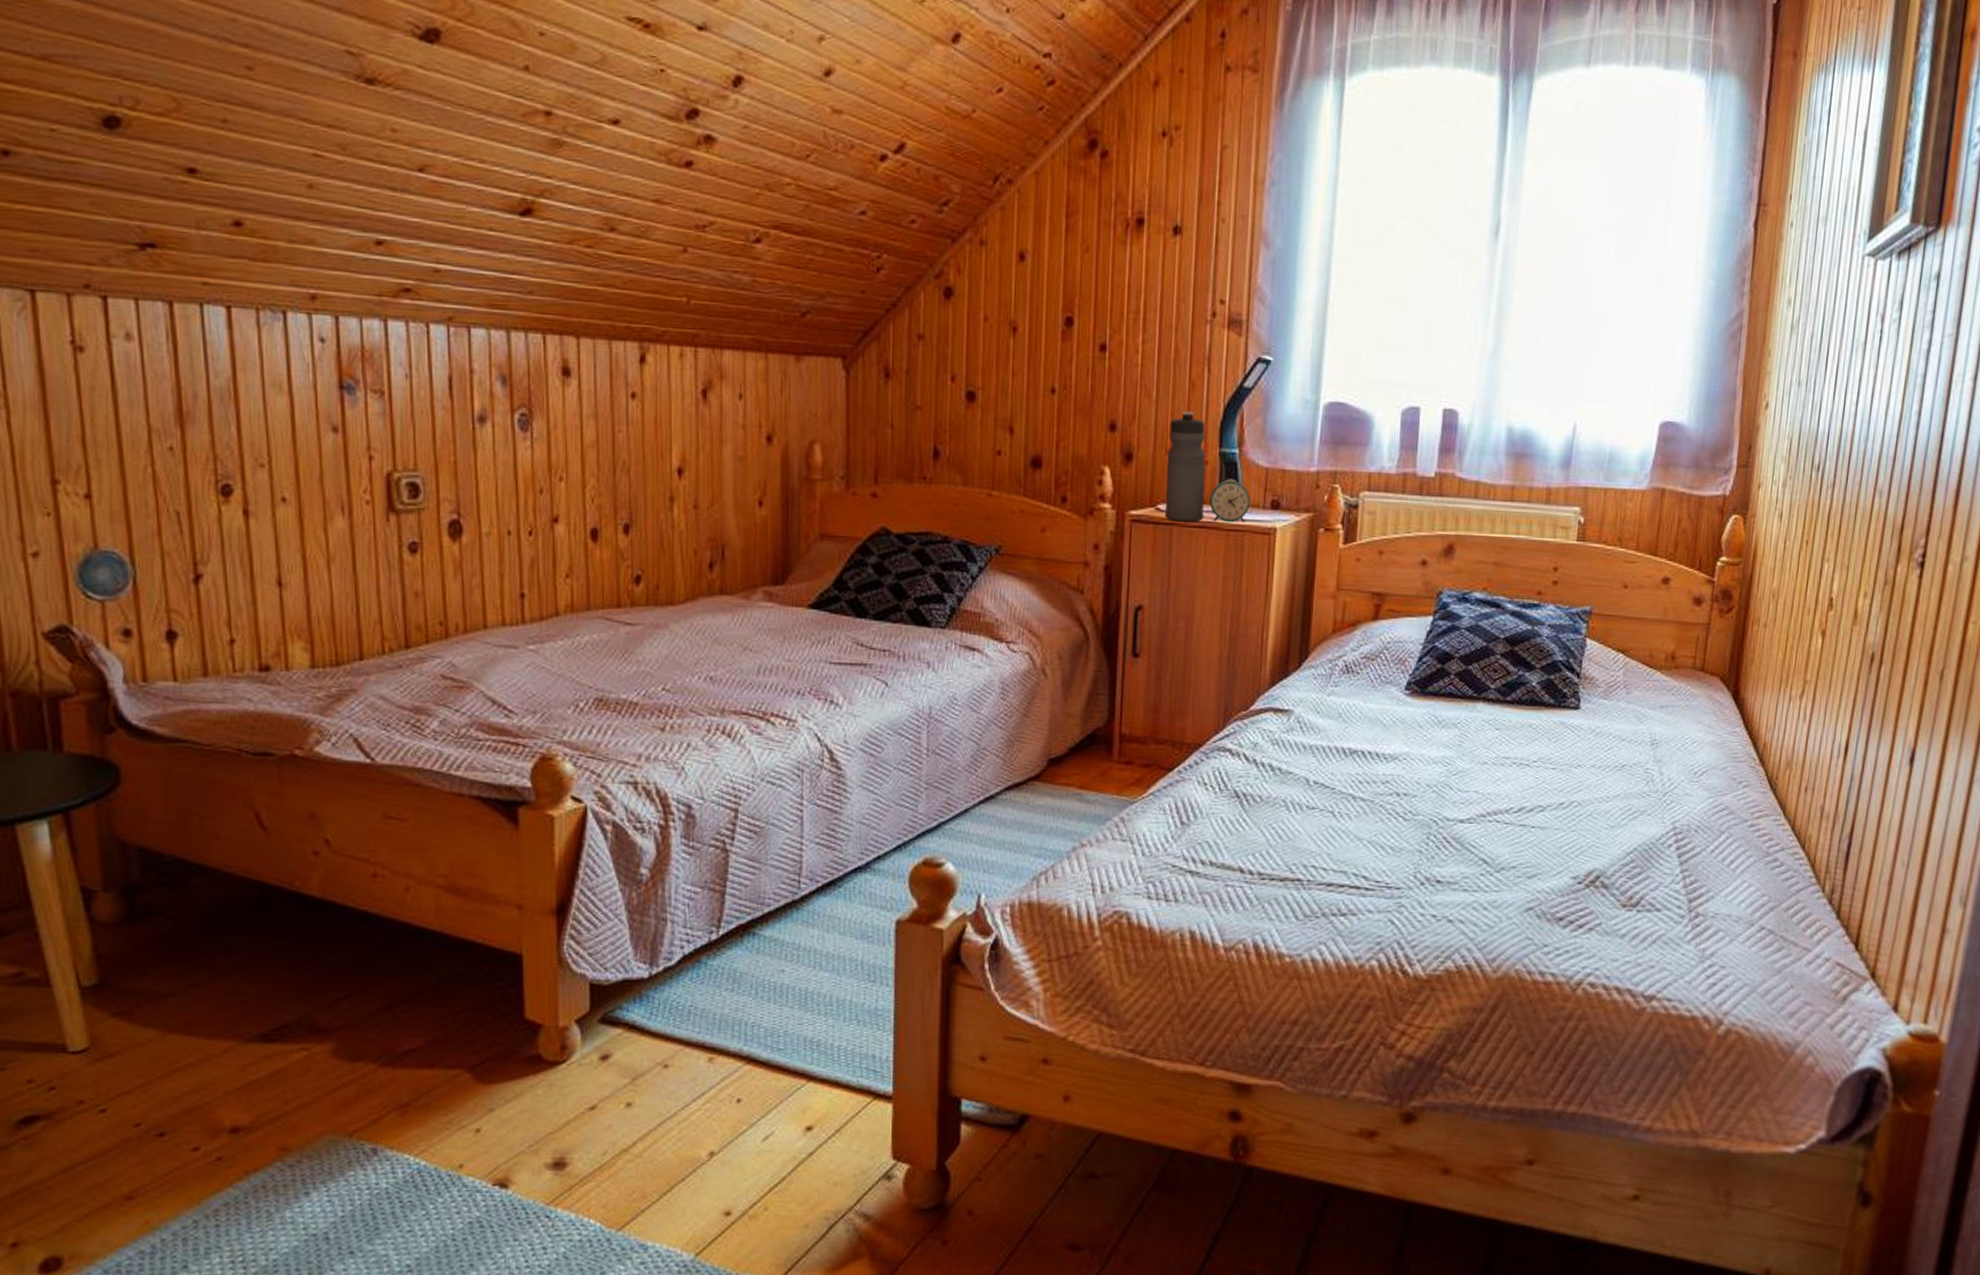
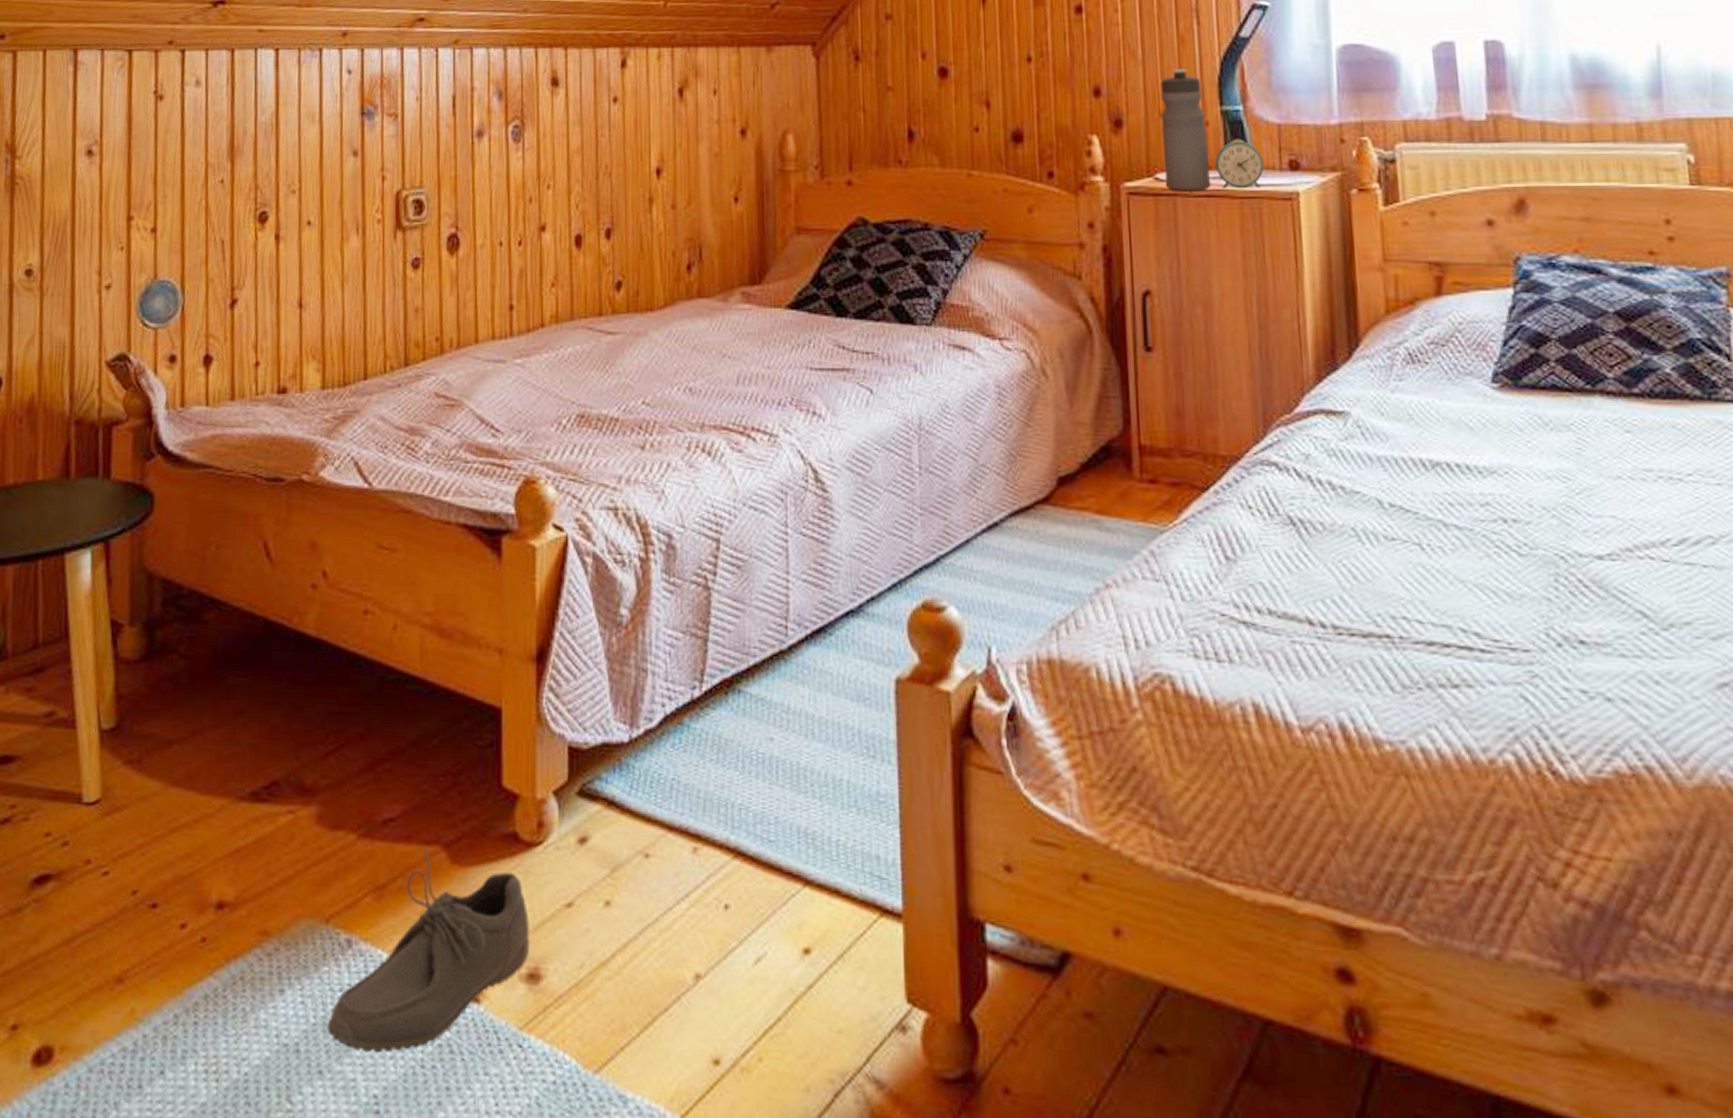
arctic: none [355,1072,556,1234] -> present [327,848,531,1054]

